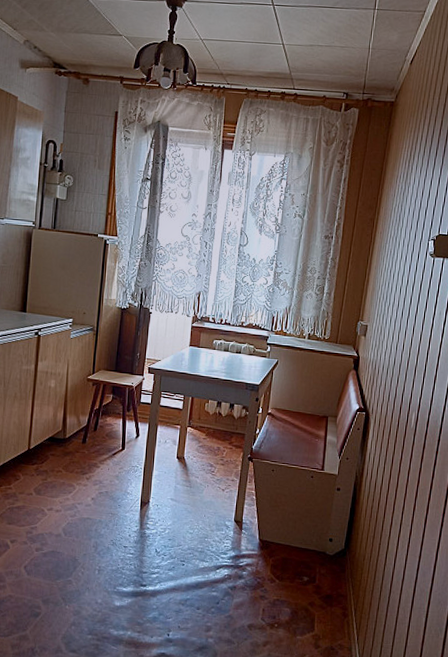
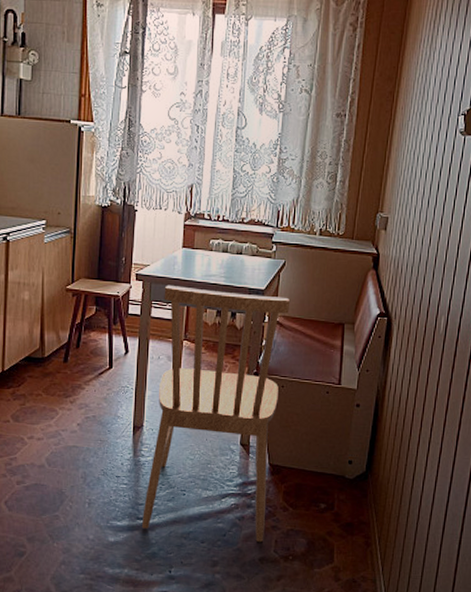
dining chair: none [144,378,282,611] -> present [141,284,291,543]

